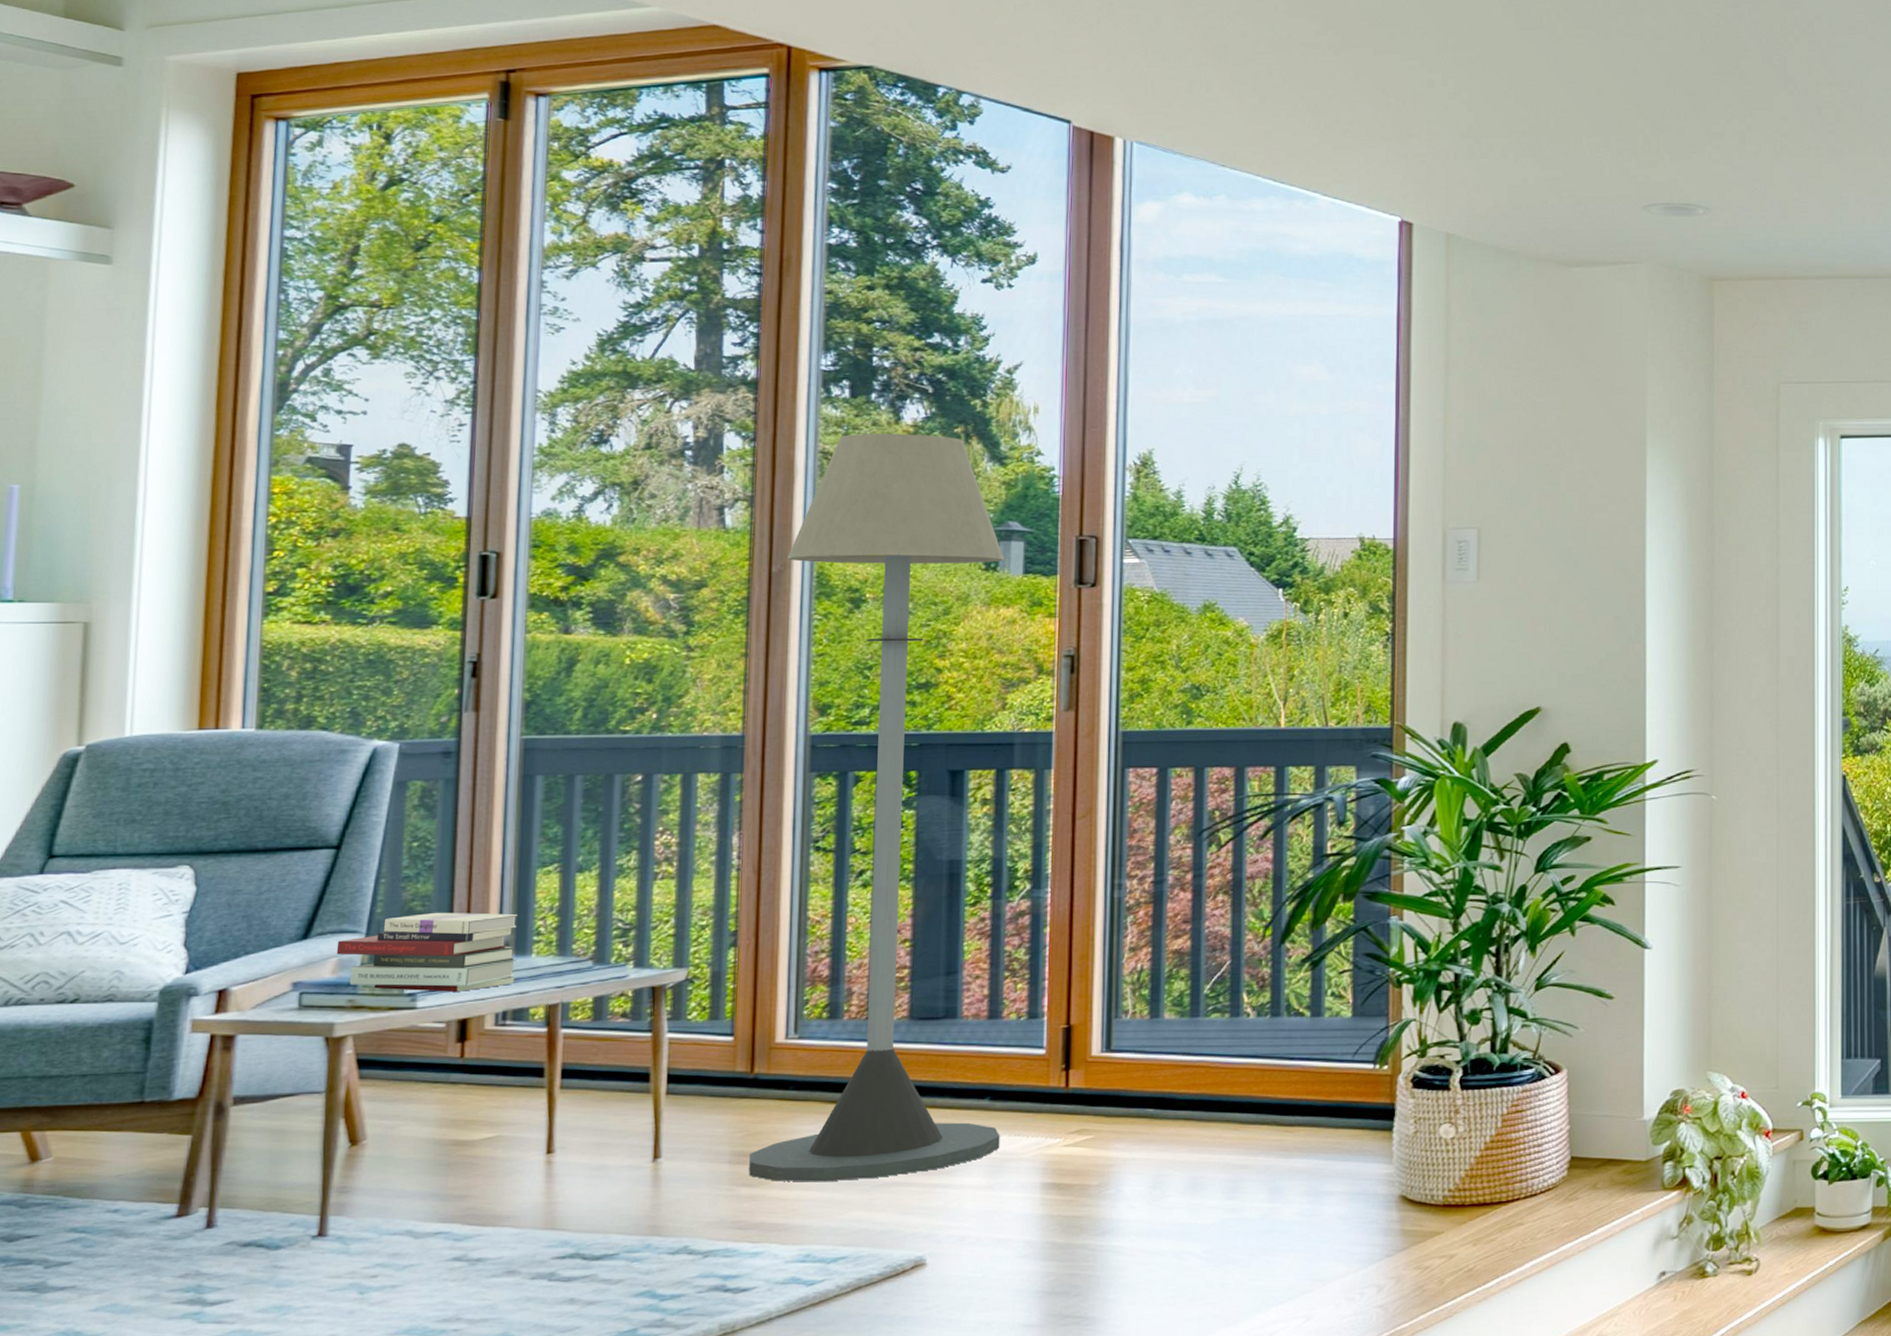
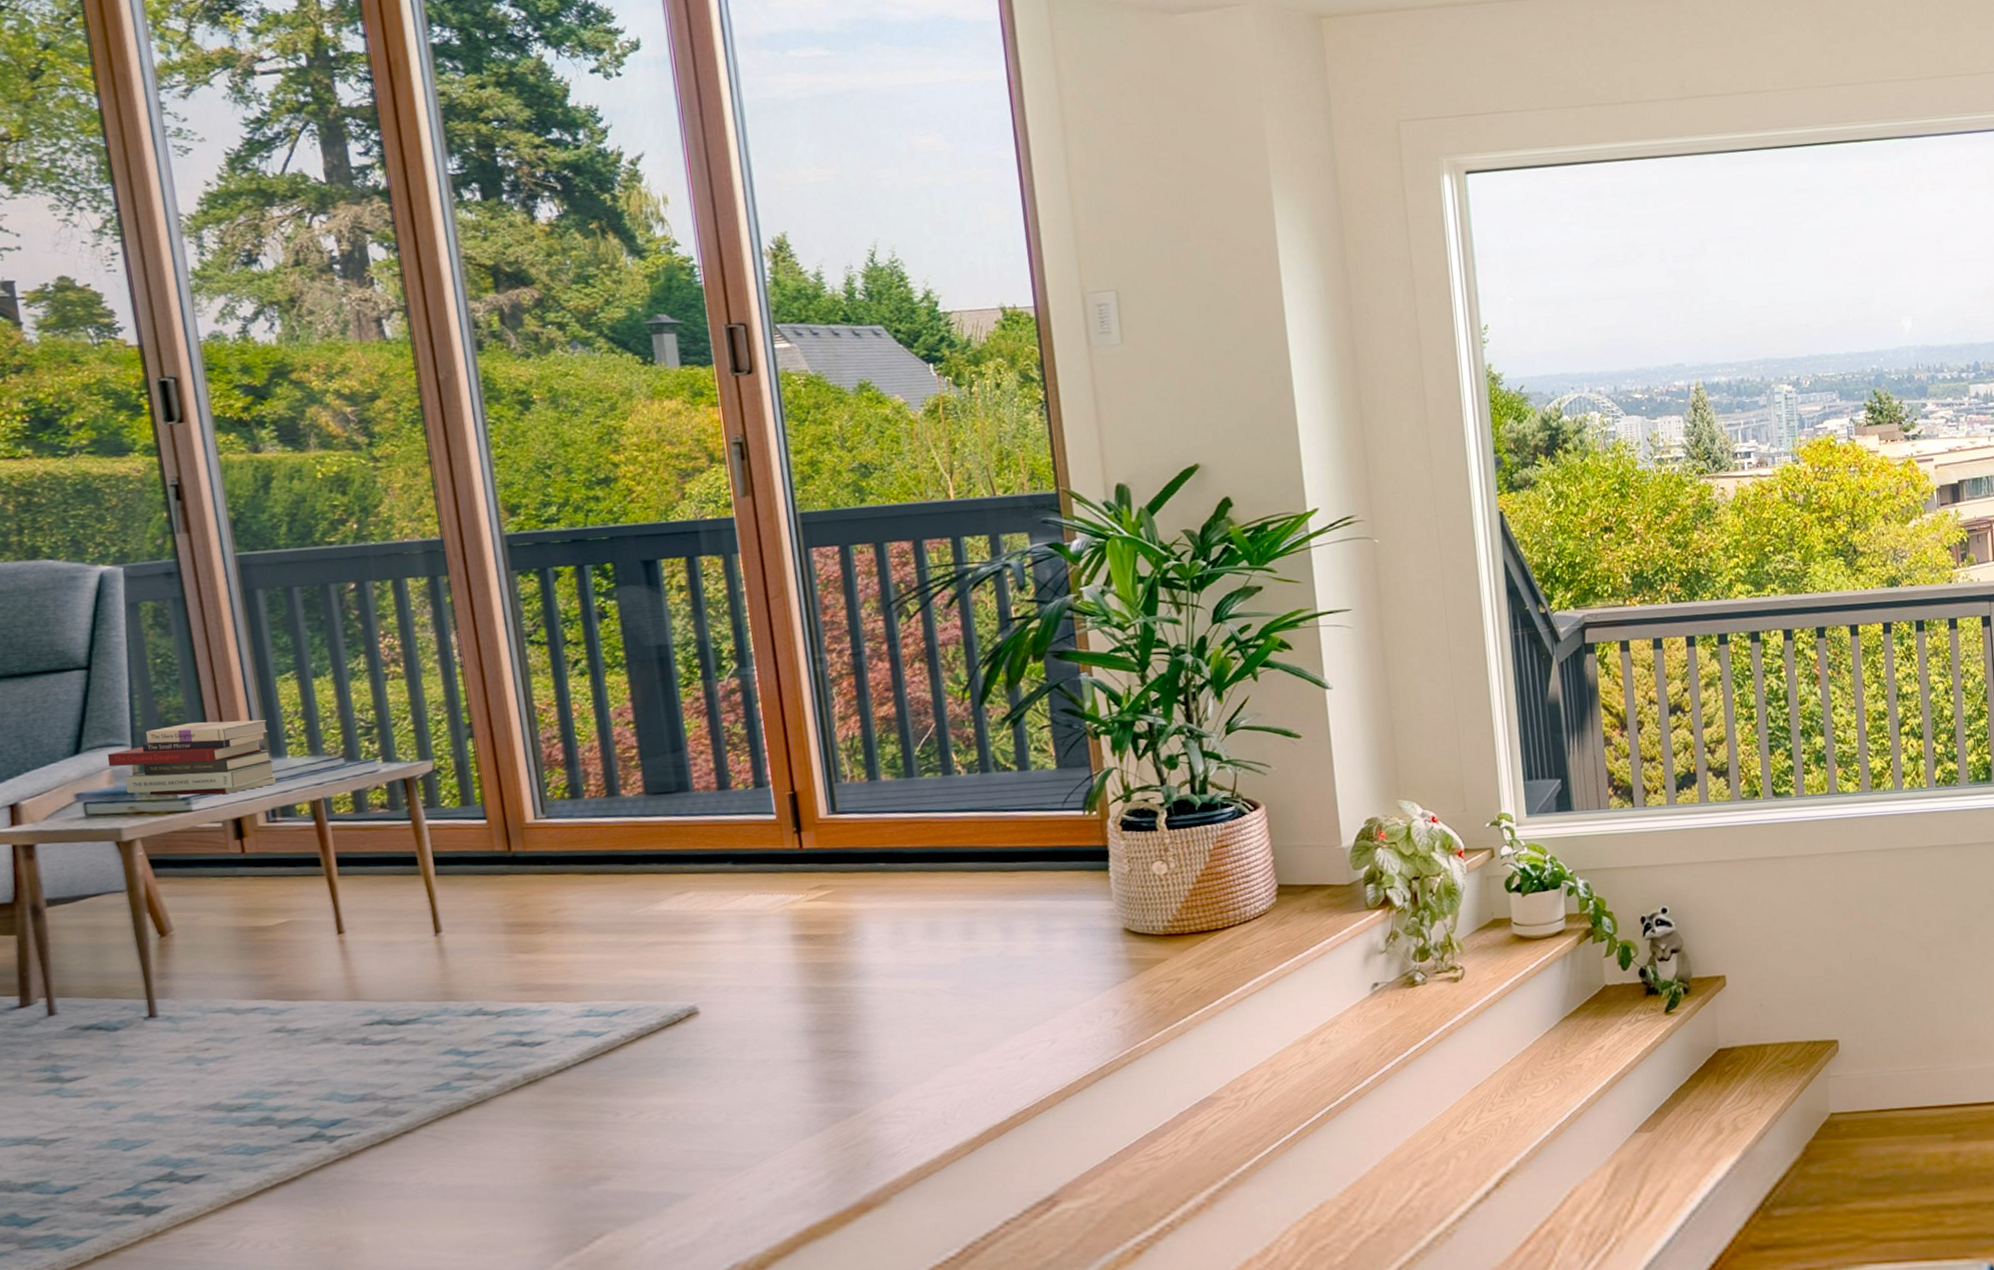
floor lamp: present [749,433,1005,1182] -> none [451,232,749,947]

